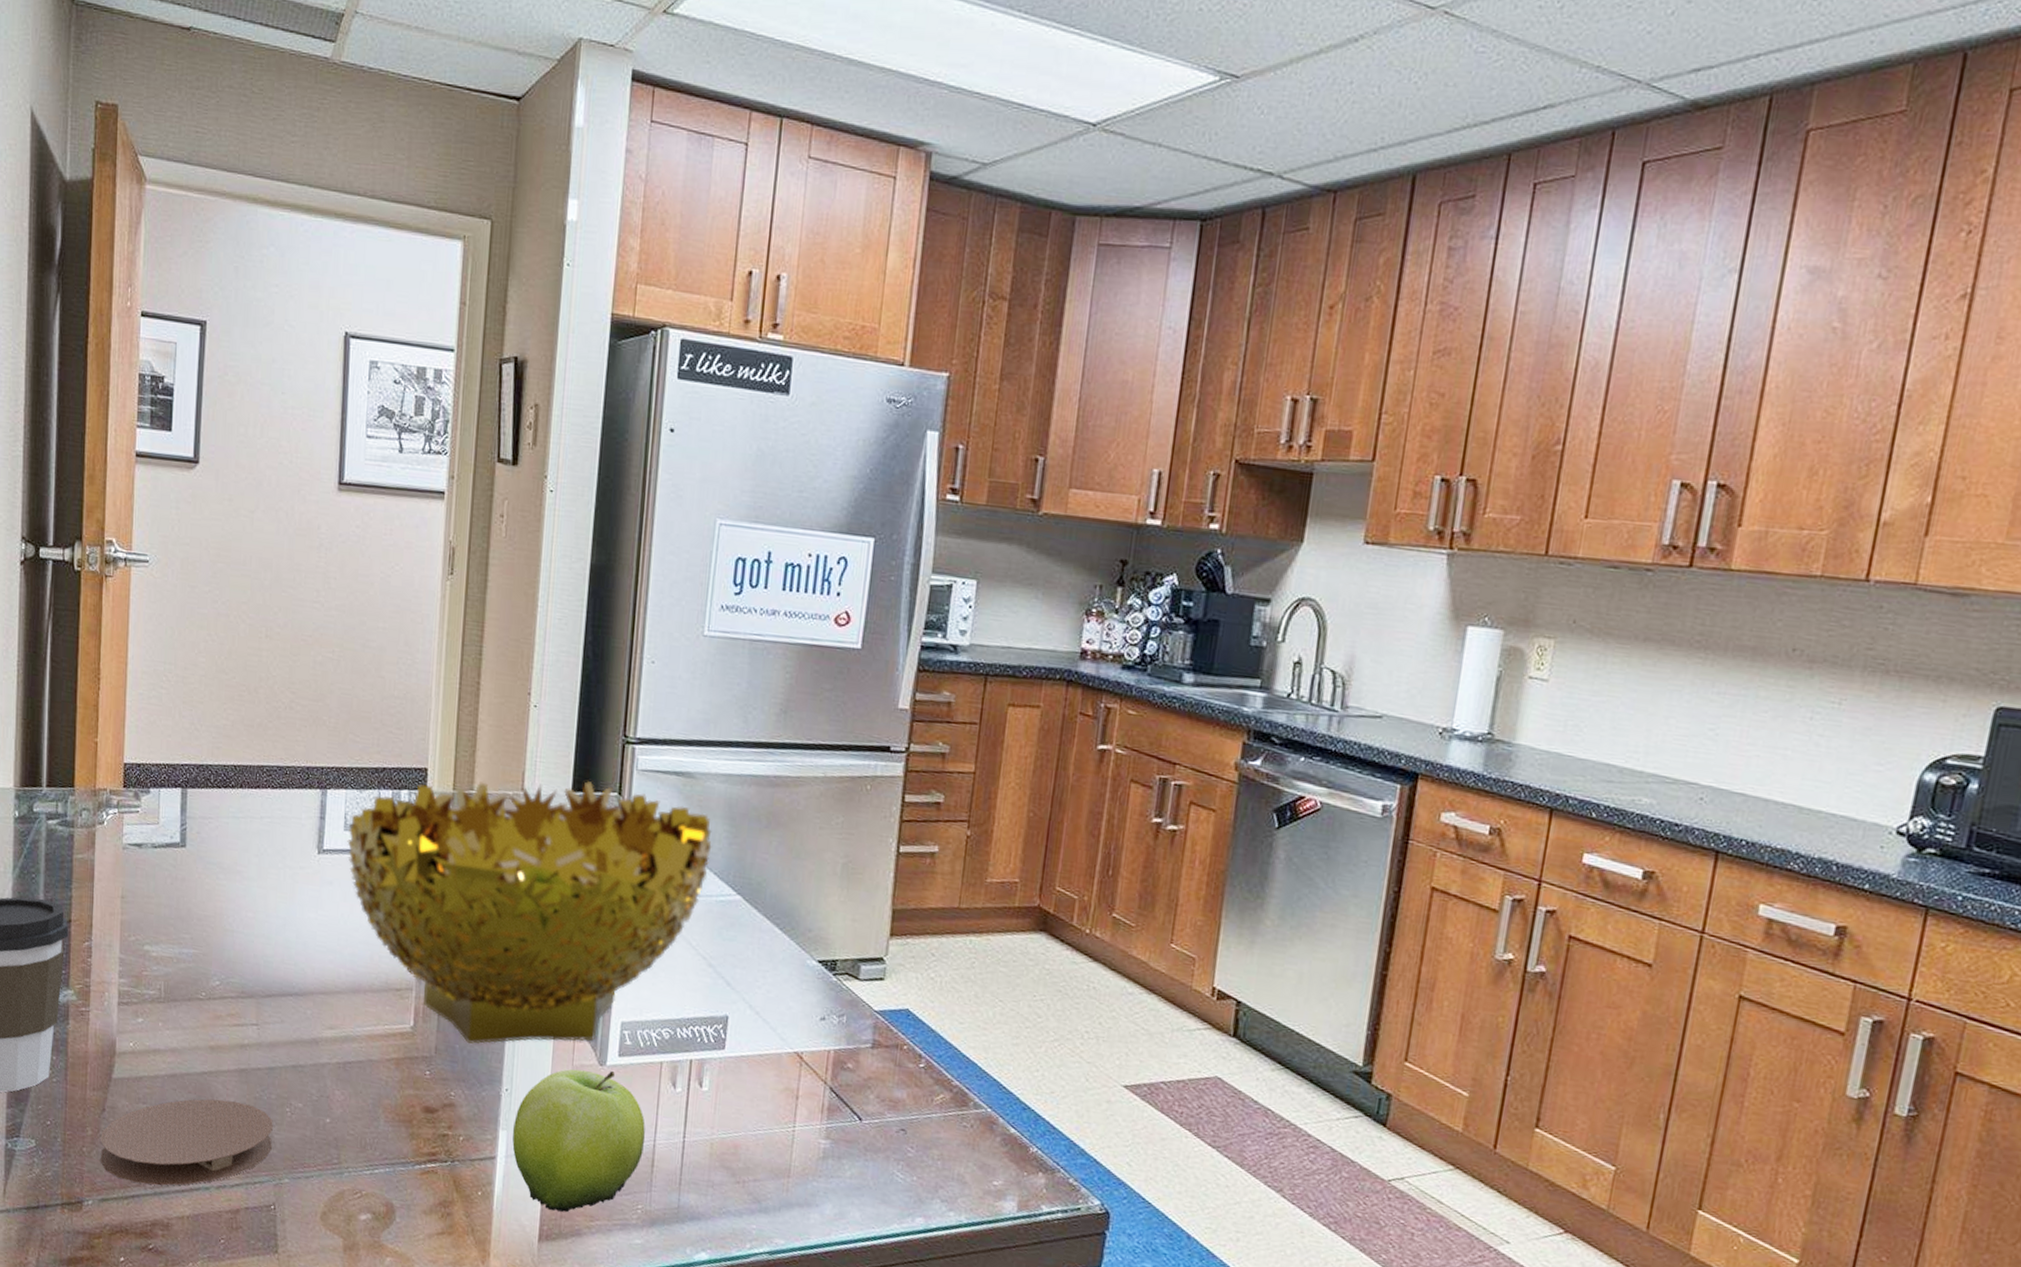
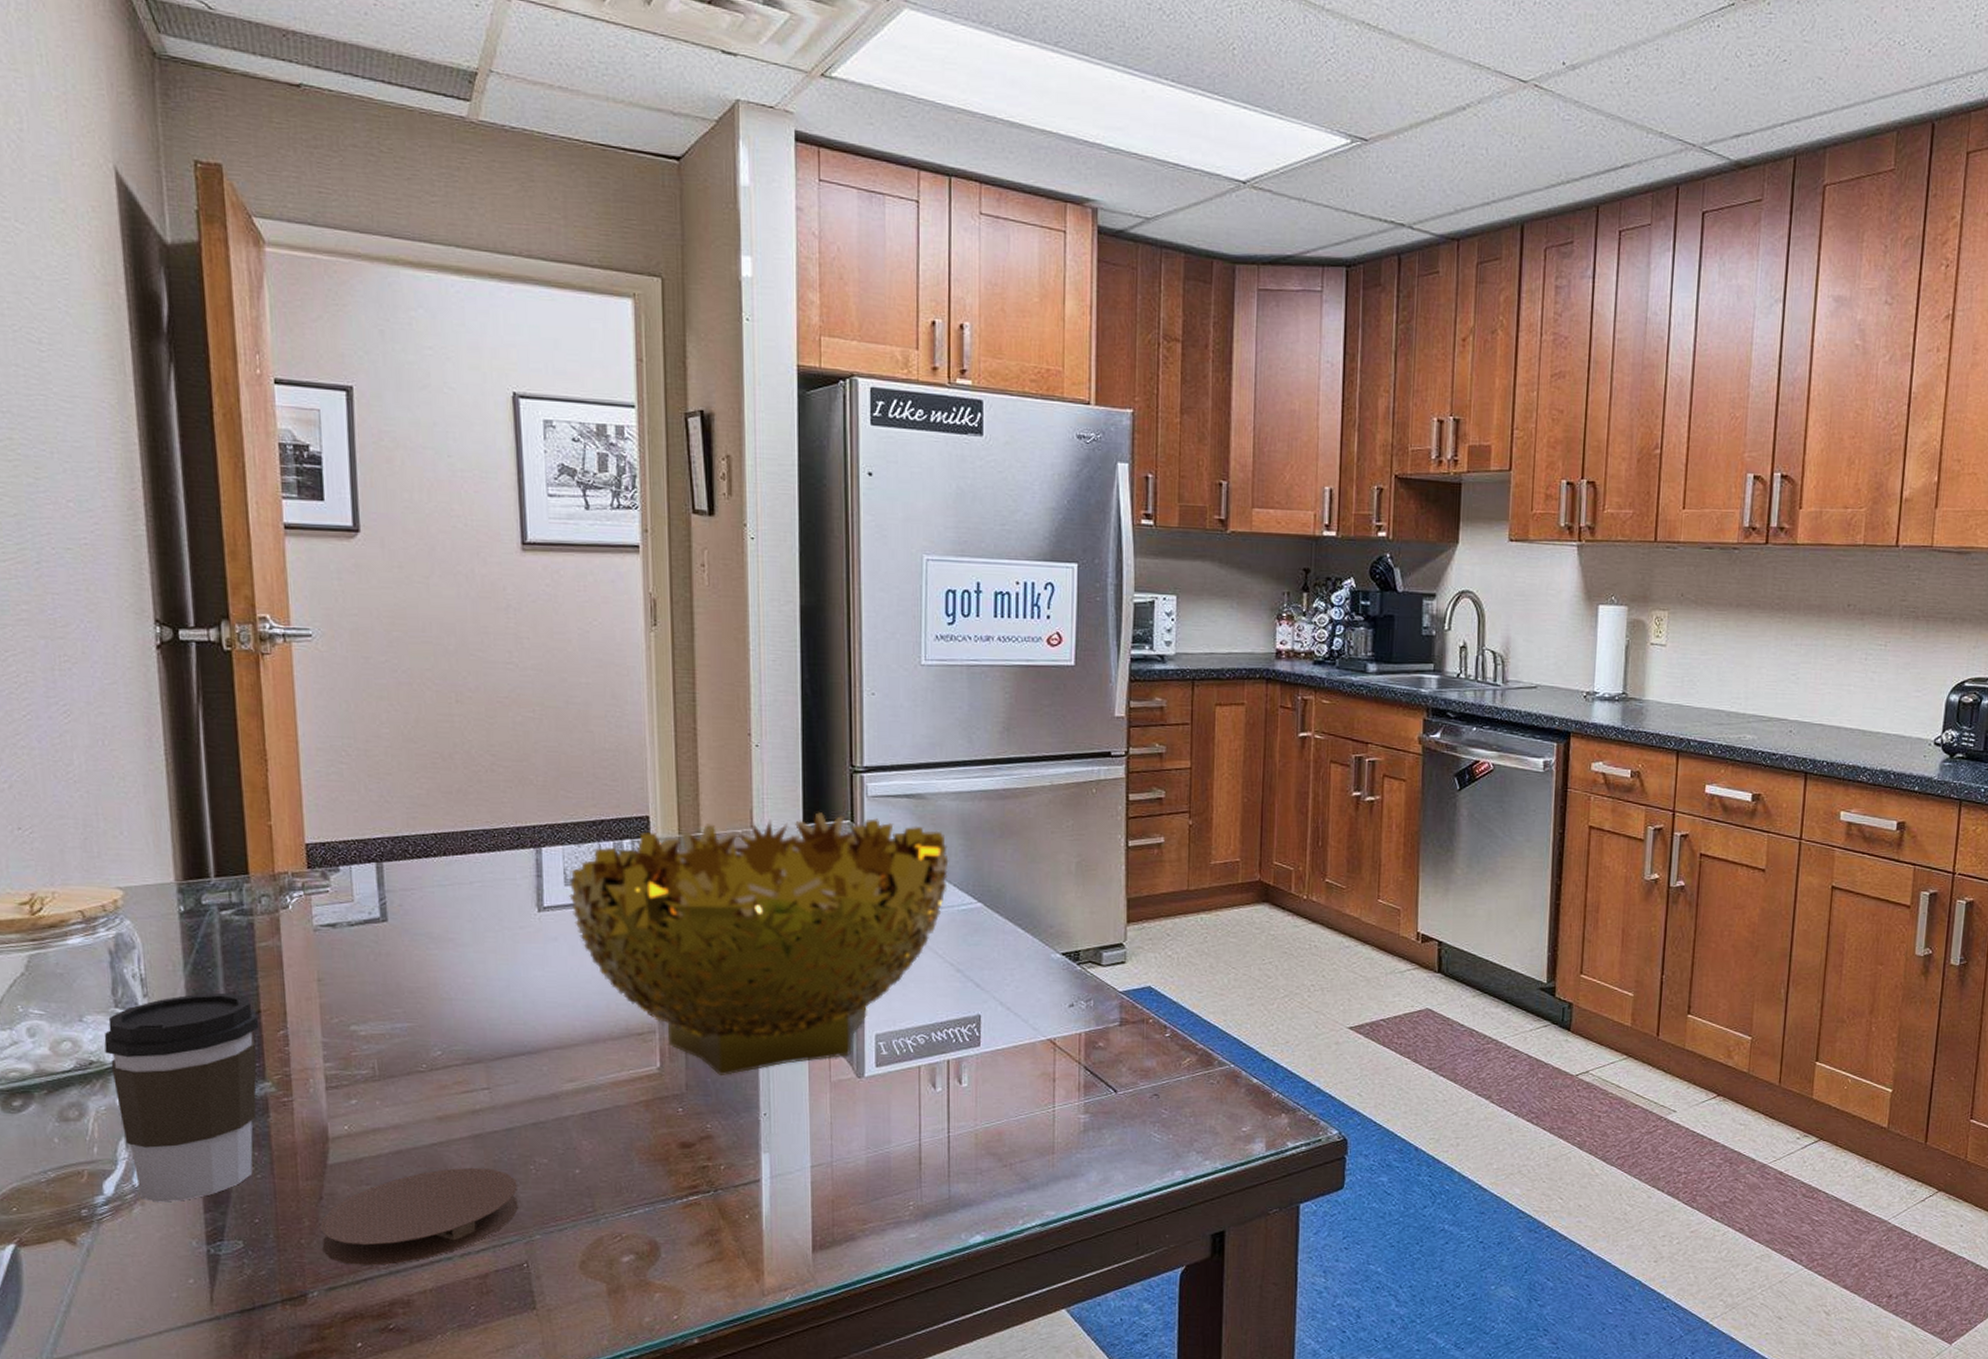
fruit: present [512,1069,646,1213] -> none [776,1082,911,1221]

